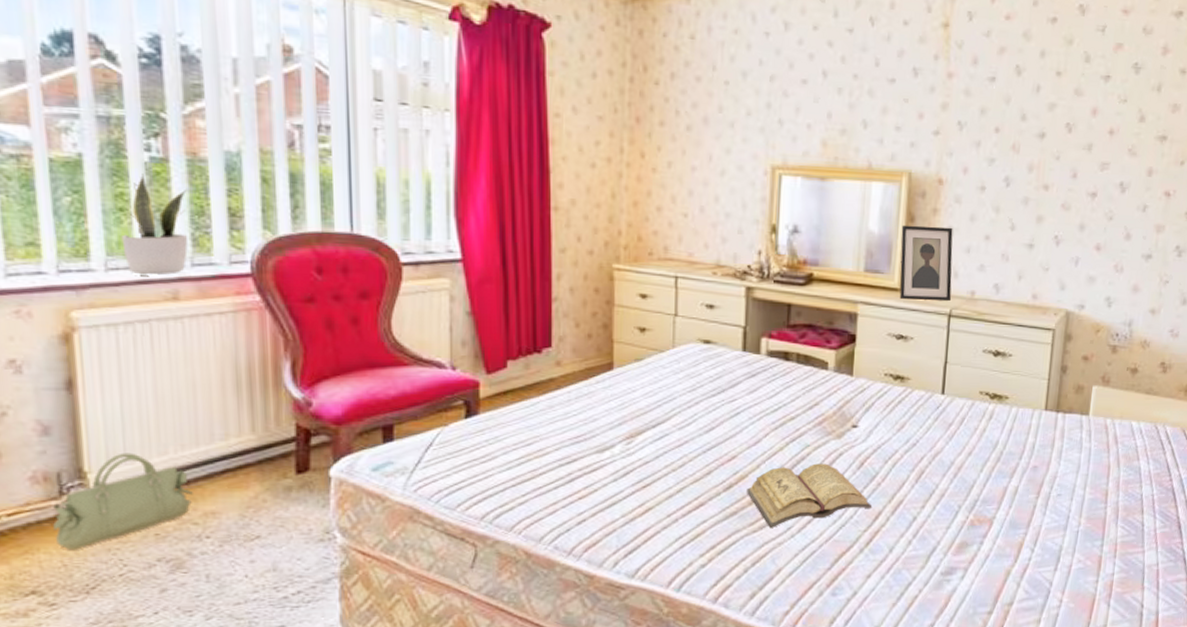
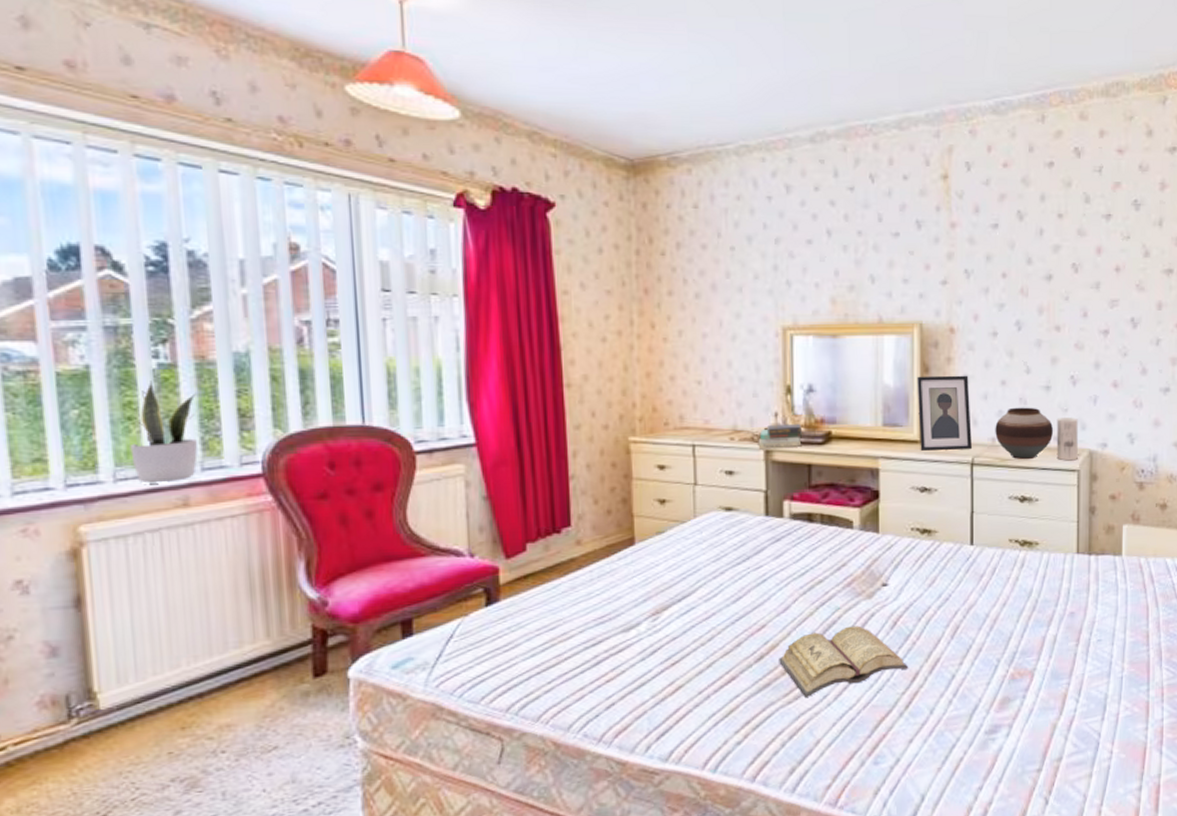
shoulder bag: present [53,453,193,550] -> none [62,668,207,777]
books: none [740,262,784,287] -> present [758,423,802,450]
vase: none [975,263,1033,316] -> present [995,407,1054,460]
candle: none [1033,277,1058,320] -> present [1056,417,1078,461]

